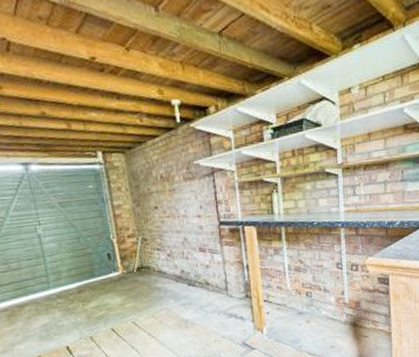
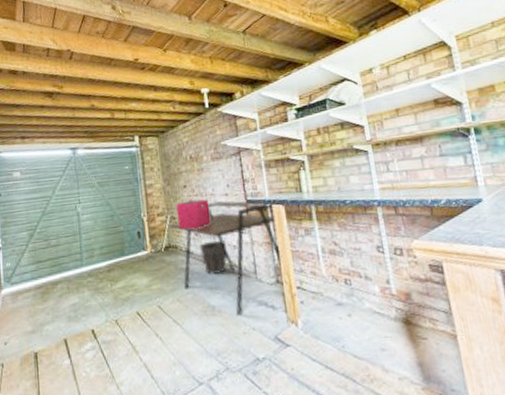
desk: none [140,222,252,327] -> present [169,200,283,316]
storage bin: none [147,220,184,251] -> present [176,199,211,229]
waste bin: none [172,260,200,292] -> present [199,240,227,275]

